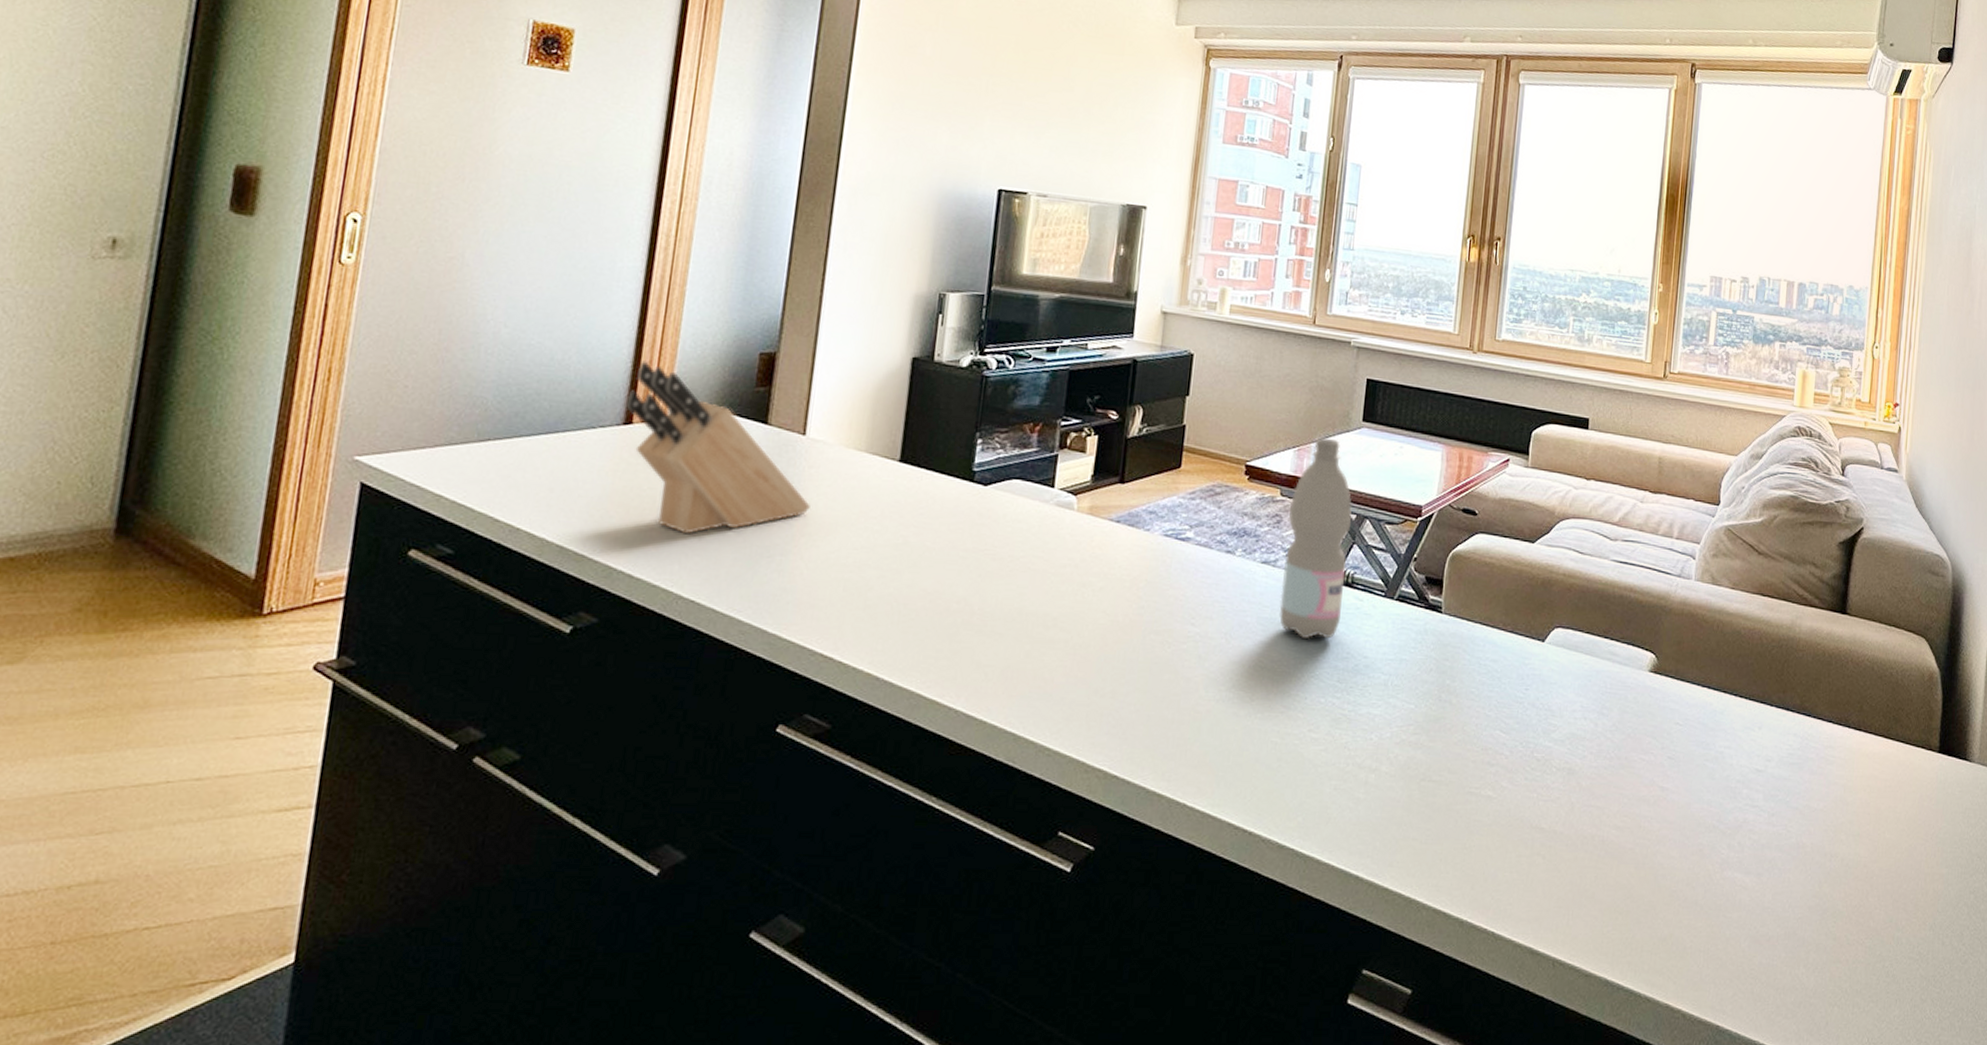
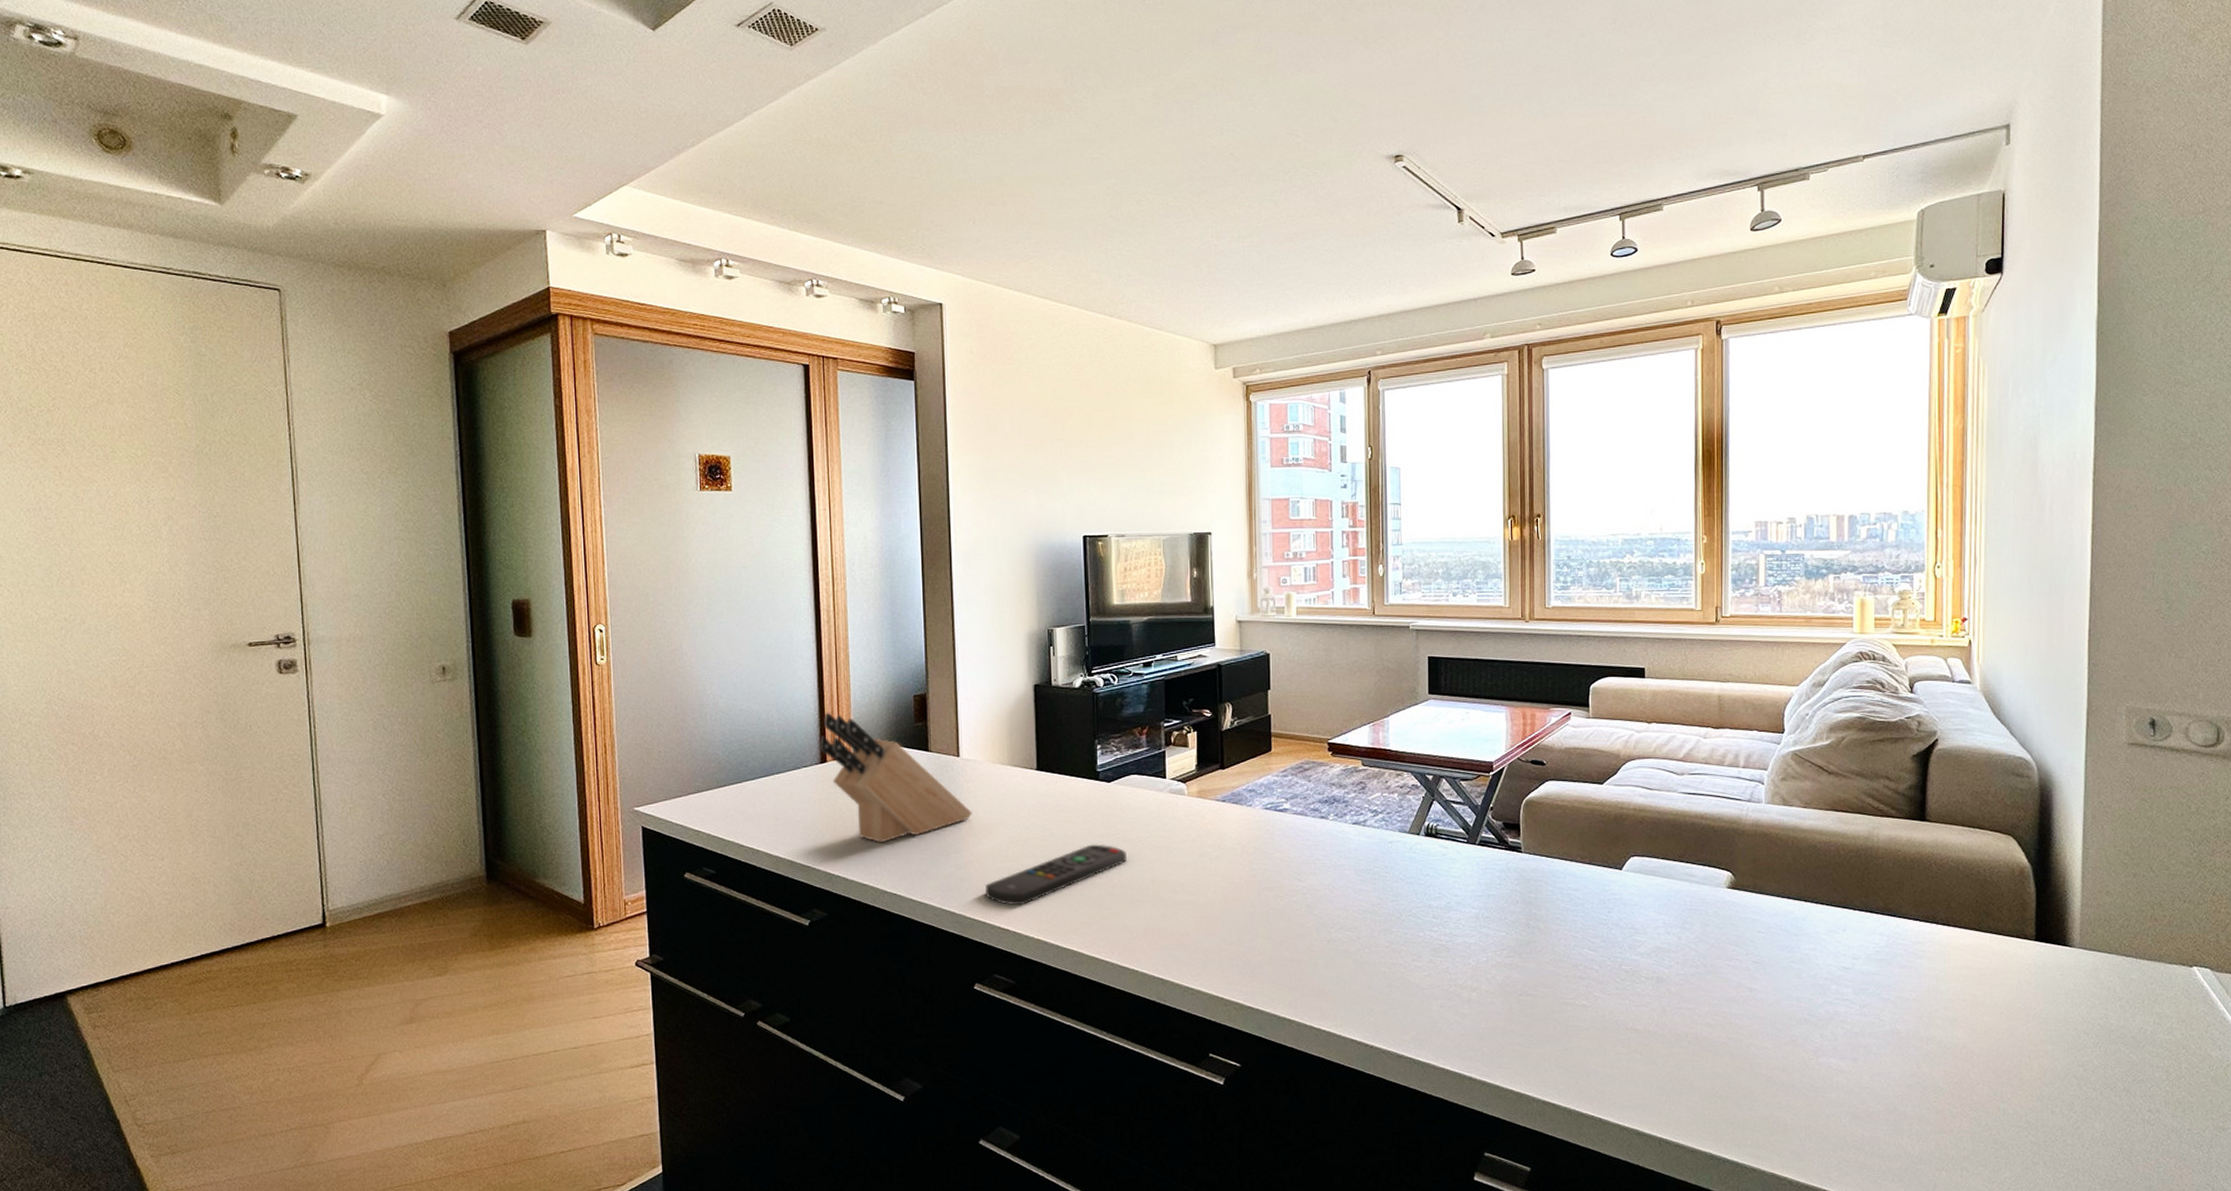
remote control: none [811,559,994,628] -> present [986,844,1128,905]
water bottle: present [1279,437,1352,639] -> none [1371,712,1429,884]

